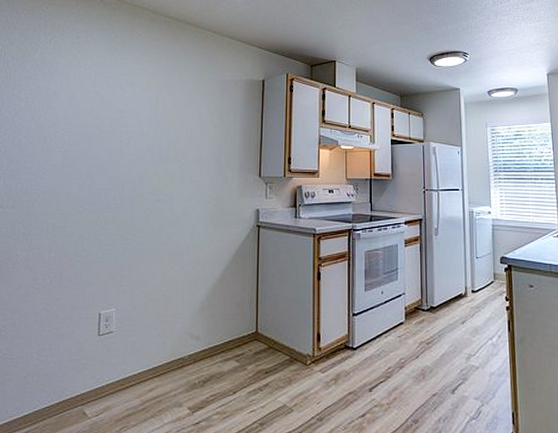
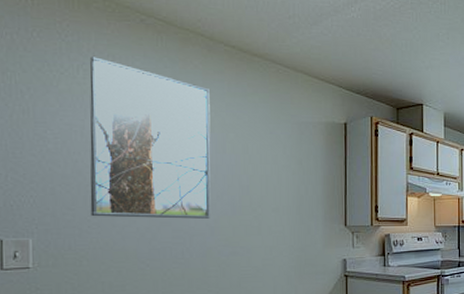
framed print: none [45,31,149,168] -> present [90,57,211,219]

